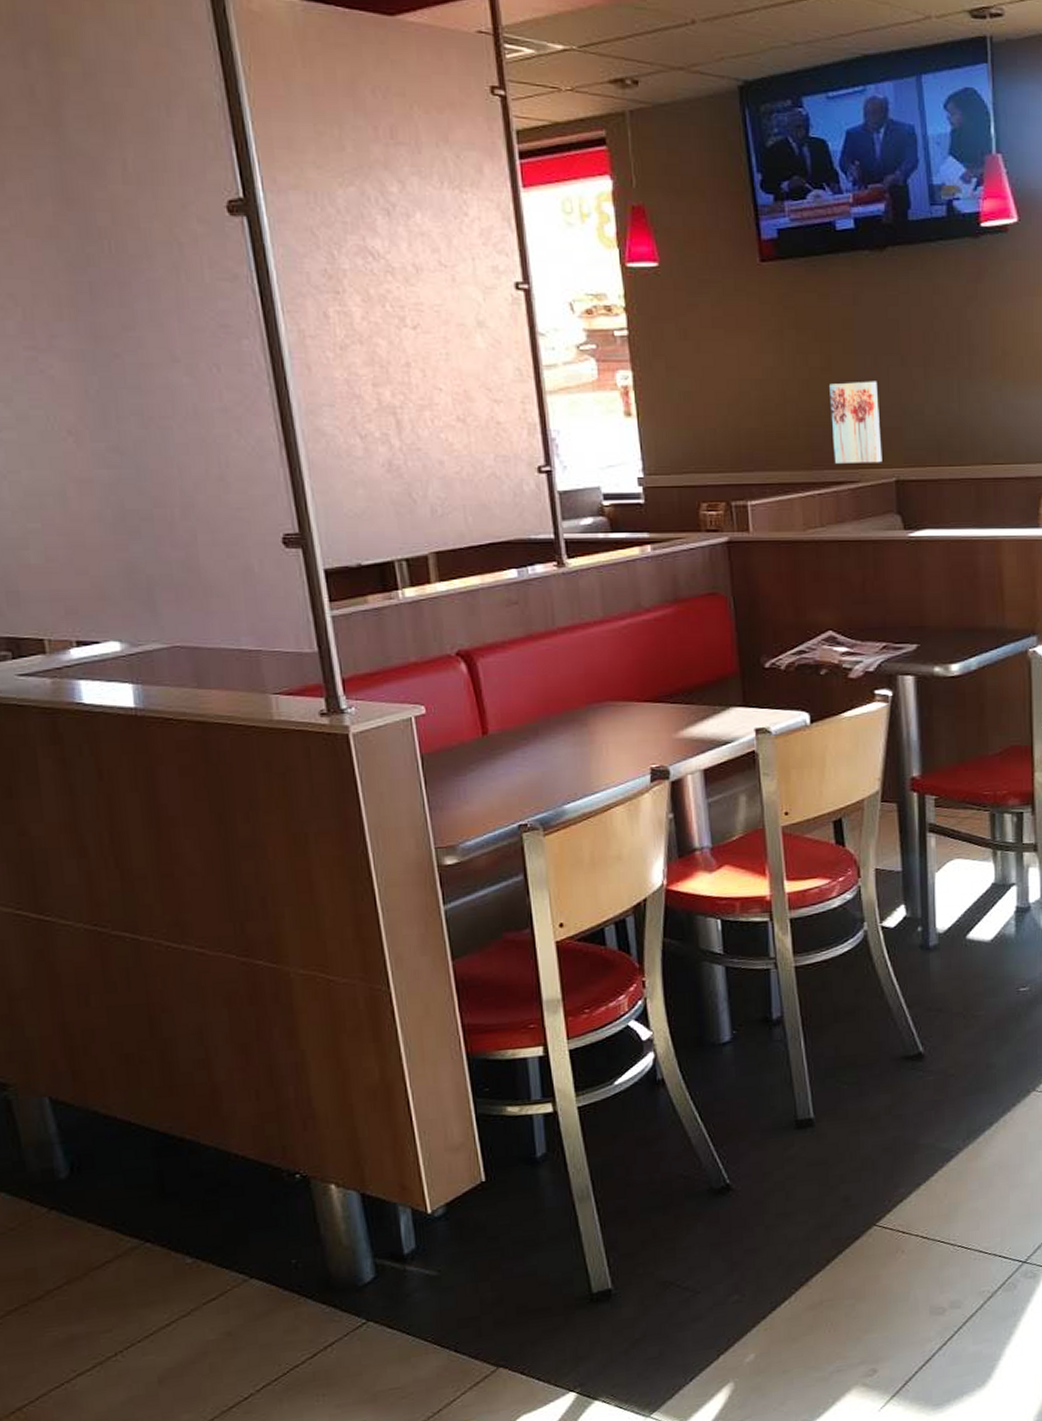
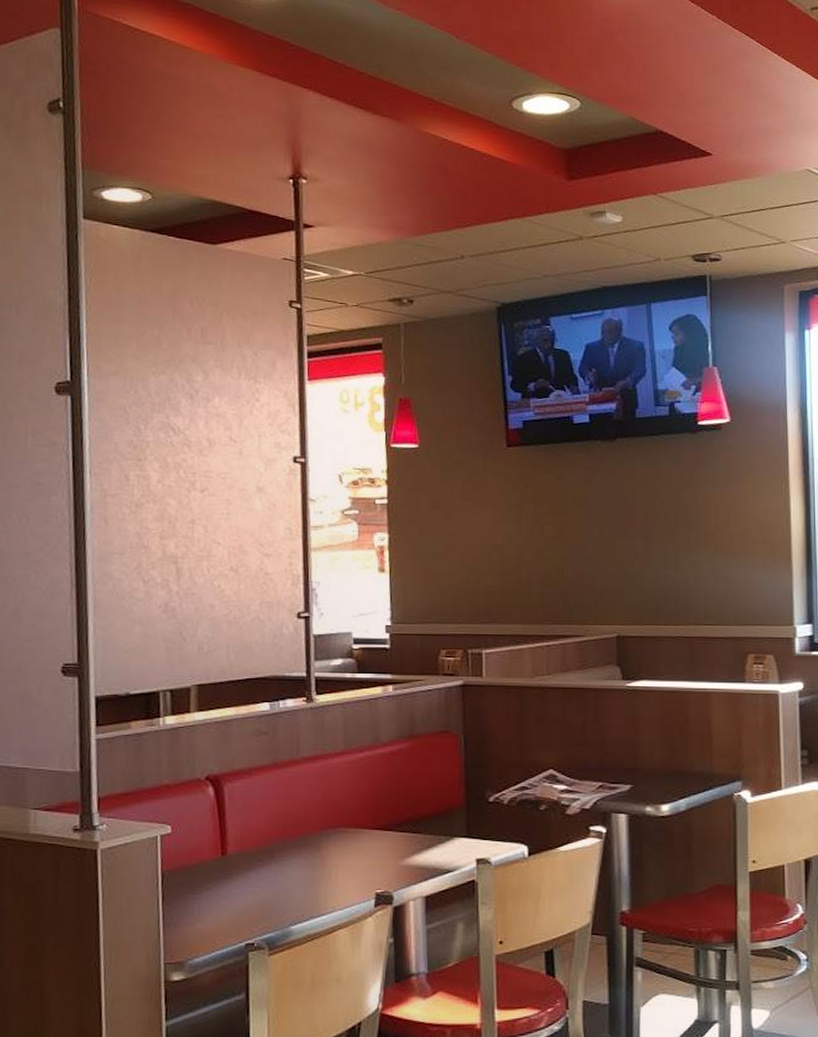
wall art: present [829,381,882,463] -> none [561,549,606,620]

